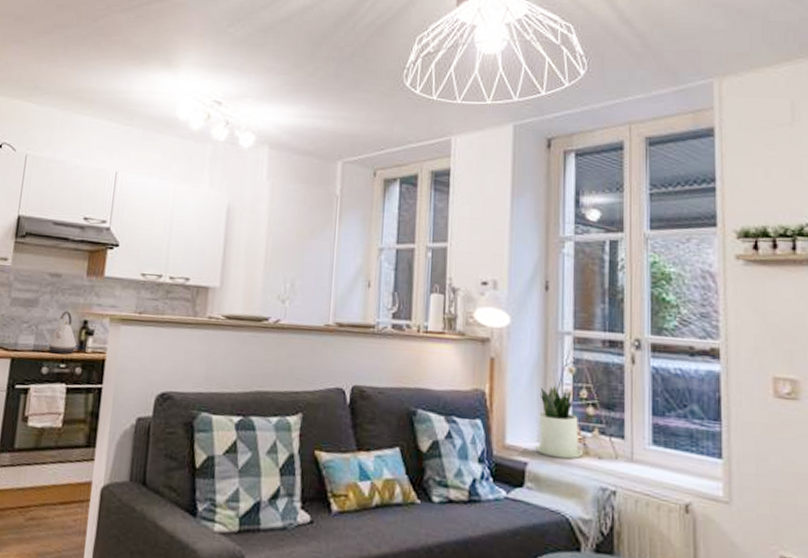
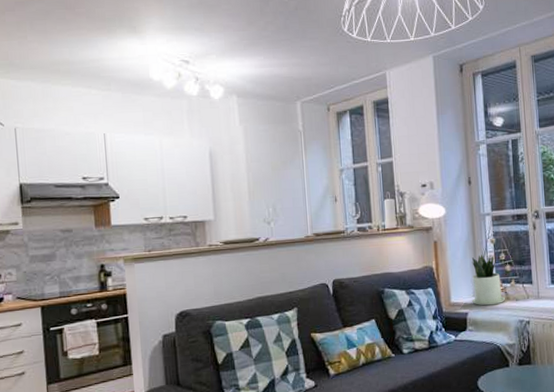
kettle: present [48,310,77,355] -> none [72,259,98,297]

